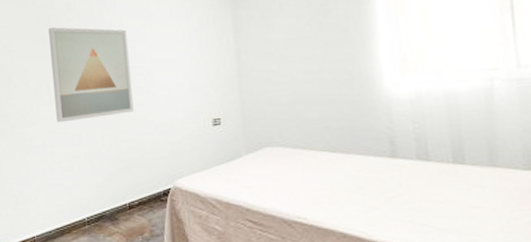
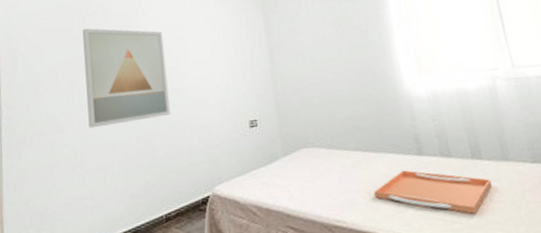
serving tray: none [339,172,473,218] -> present [374,170,492,214]

